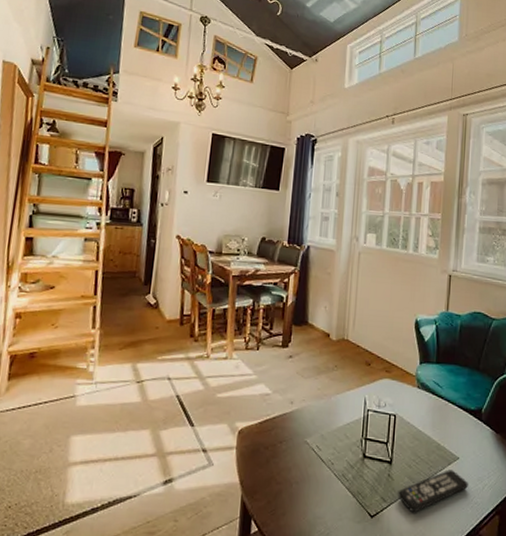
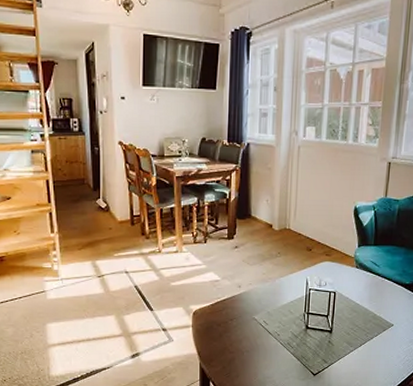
remote control: present [398,469,468,513] -> none [337,335,401,370]

